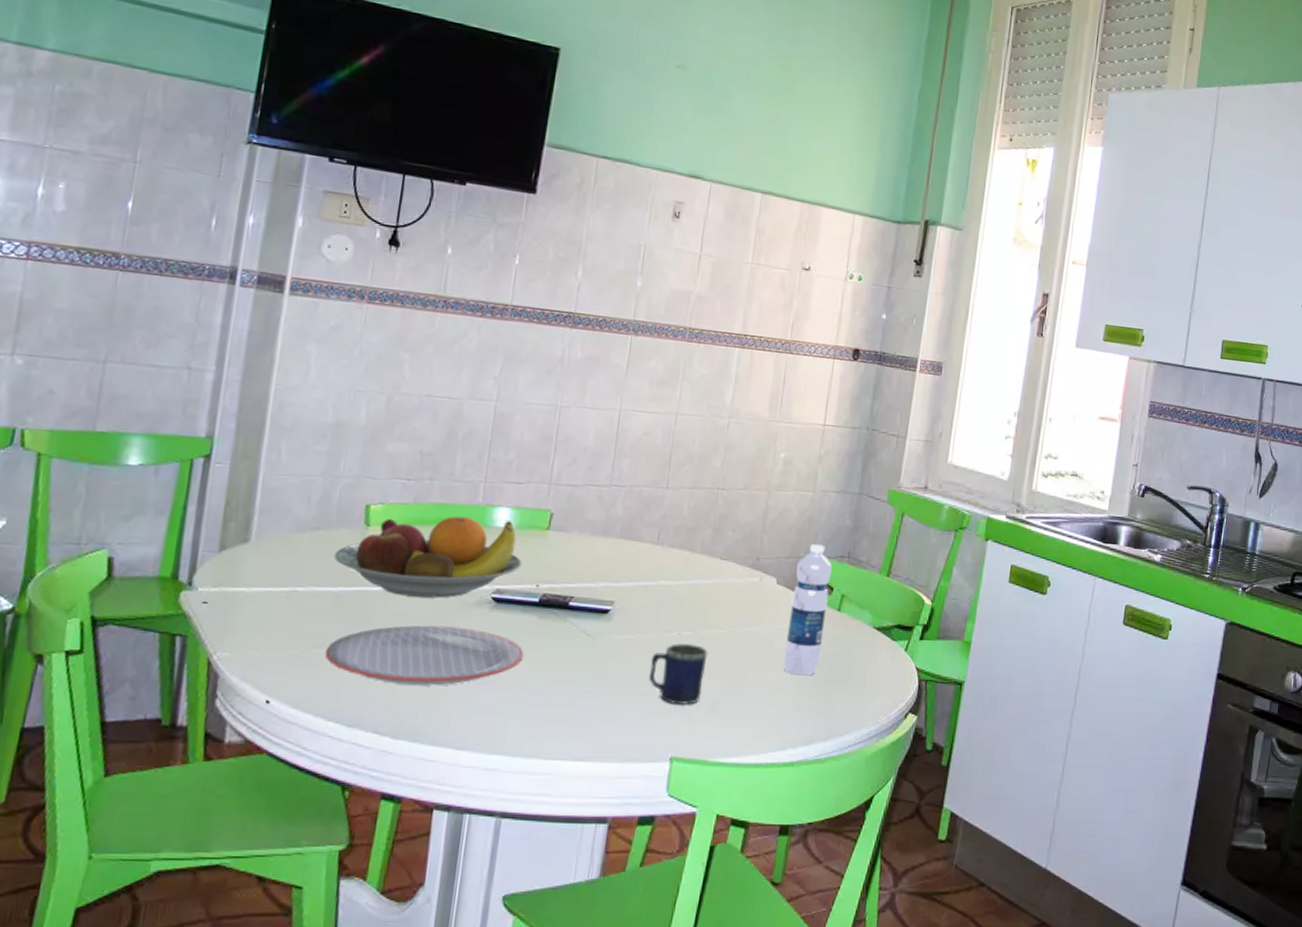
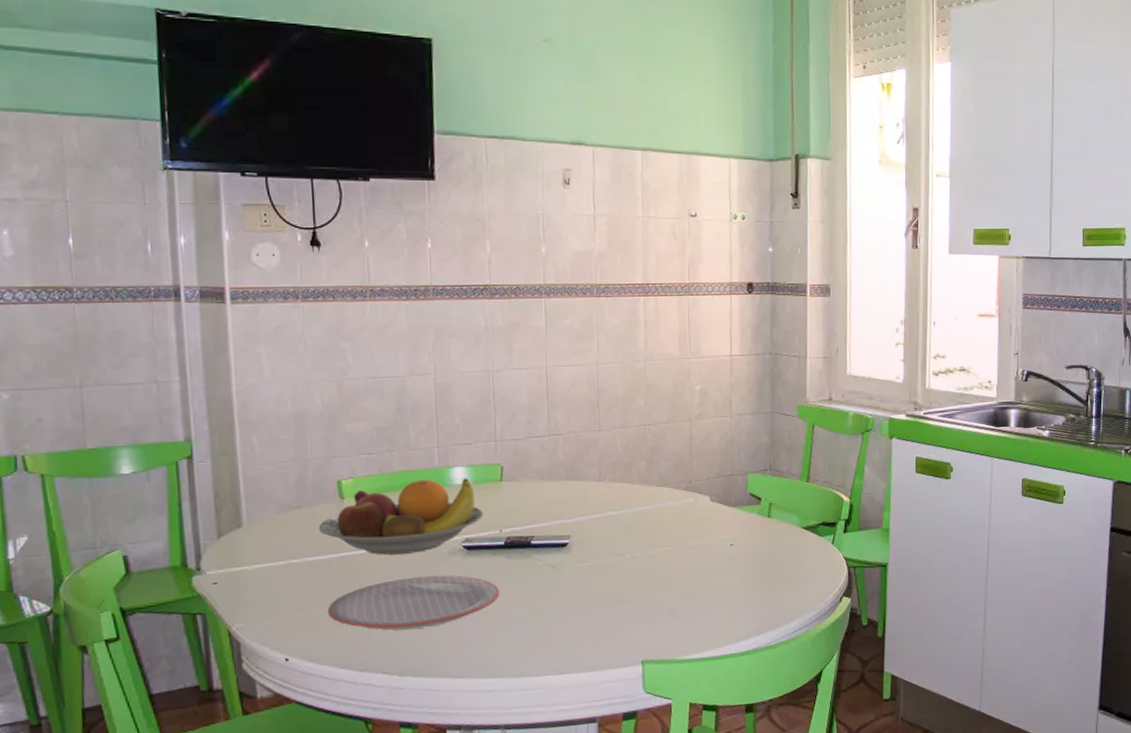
mug: present [649,643,708,705] -> none [612,563,660,616]
water bottle: present [783,544,833,676] -> none [726,462,759,577]

